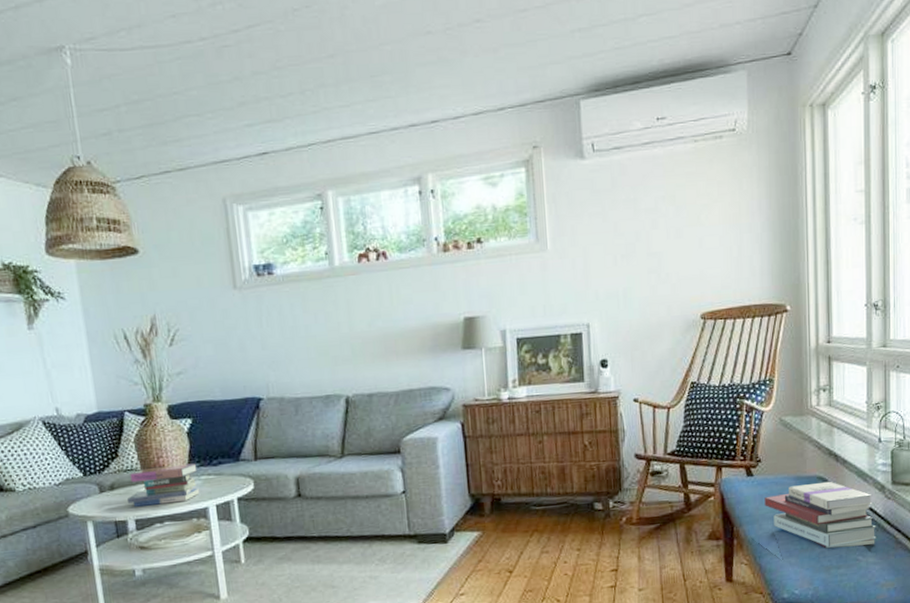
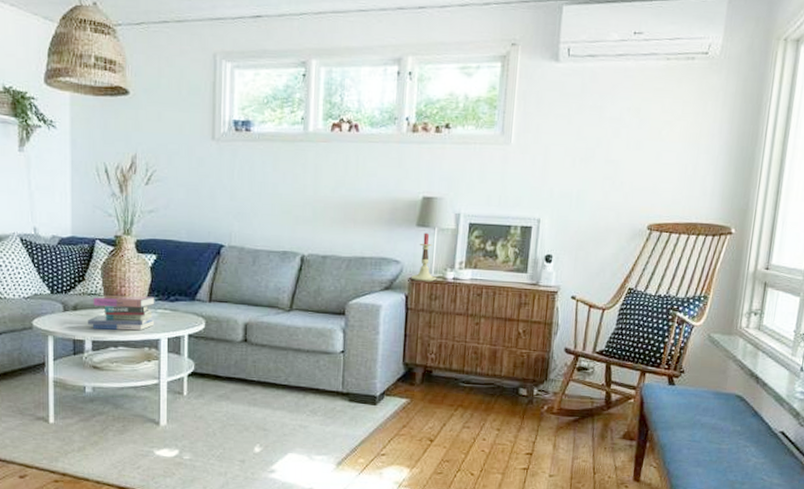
candlestick: none [464,354,492,407] -> present [411,232,437,282]
books: present [764,481,877,549] -> none [681,400,787,468]

